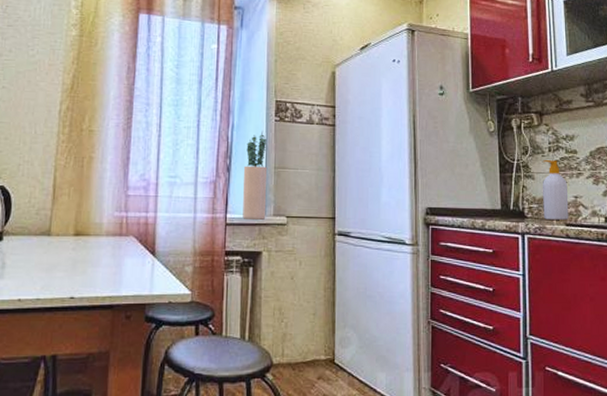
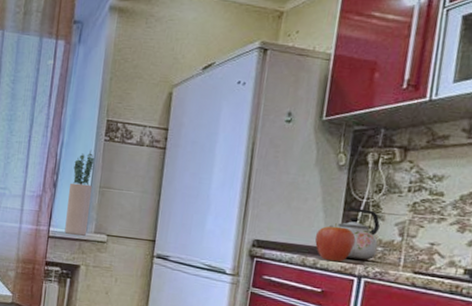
fruit: none [479,186,514,222] -> present [314,223,356,262]
kettle: none [490,170,534,219] -> present [329,207,380,261]
soap bottle: present [543,160,569,221] -> none [387,201,425,268]

